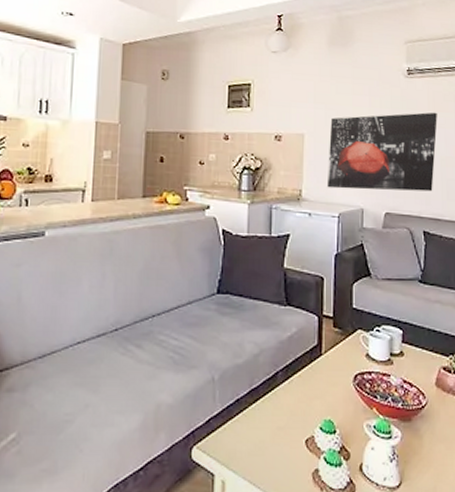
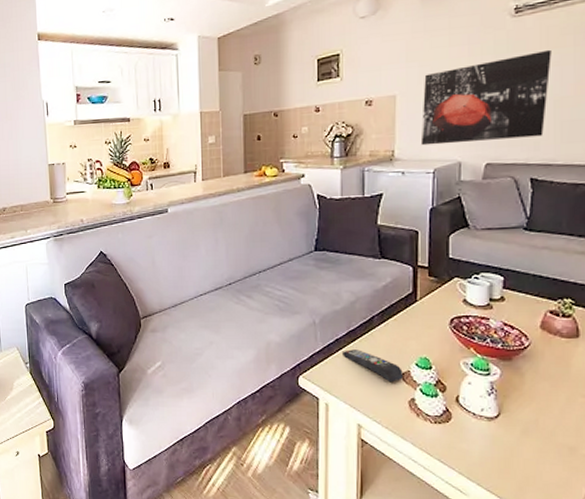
remote control: none [242,412,307,451] -> present [341,349,403,383]

